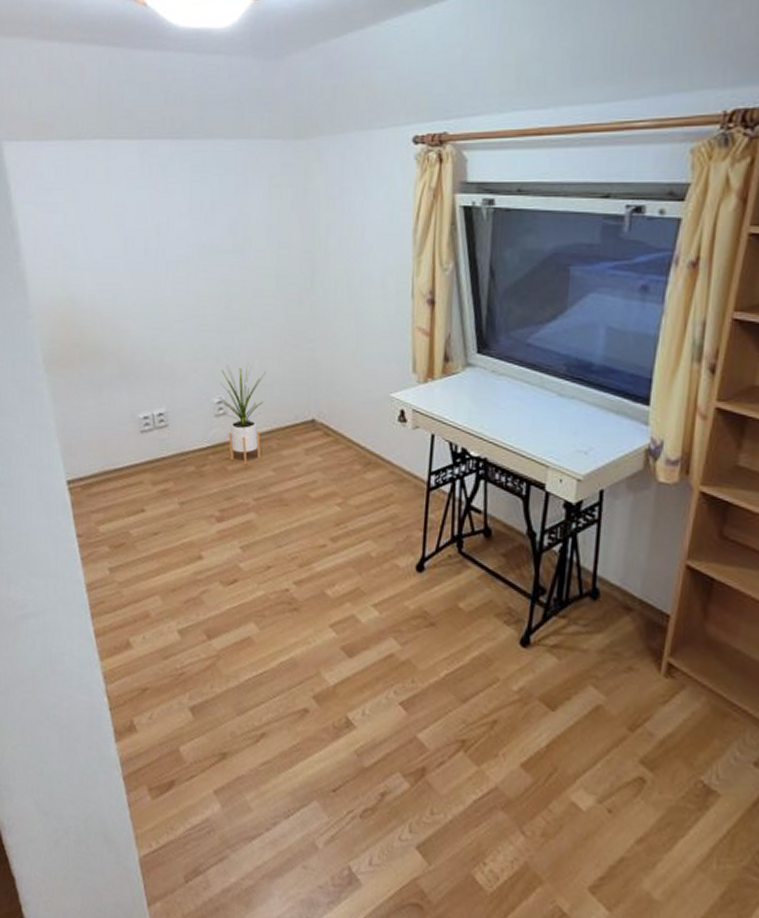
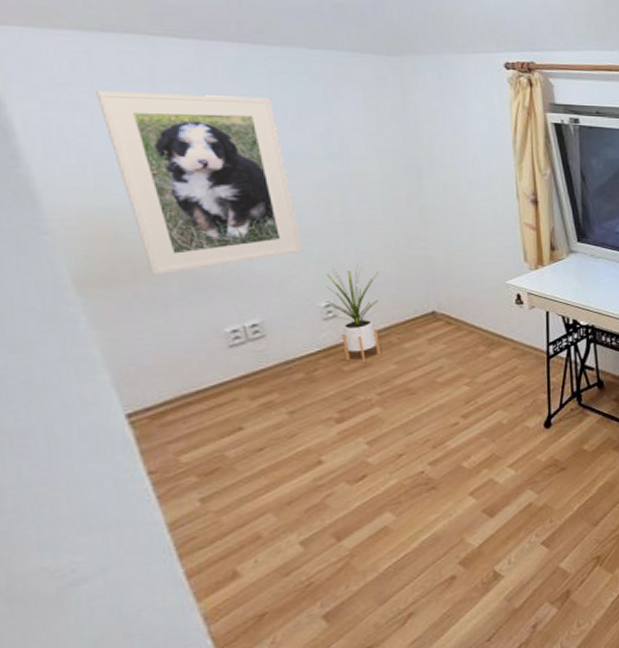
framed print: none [69,192,204,360] -> present [96,91,303,275]

